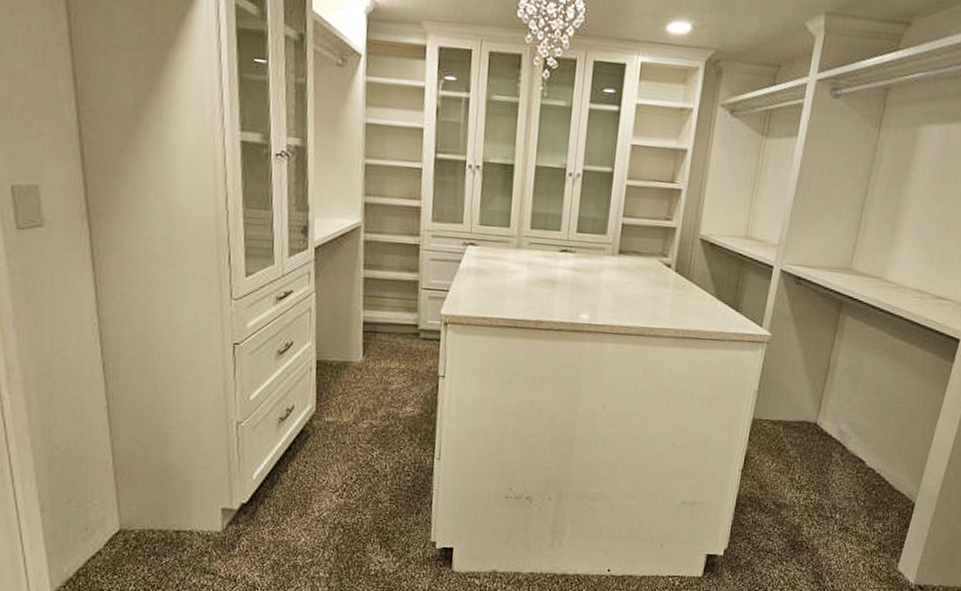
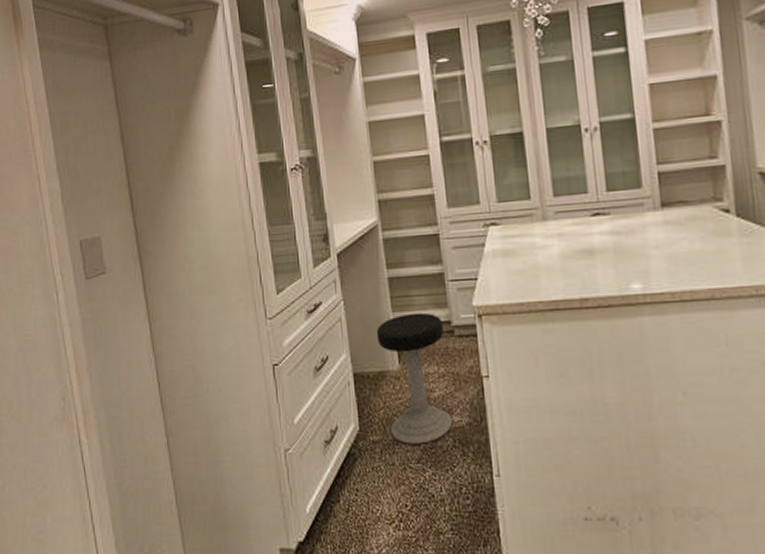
stool: none [344,313,410,428] -> present [376,312,453,444]

